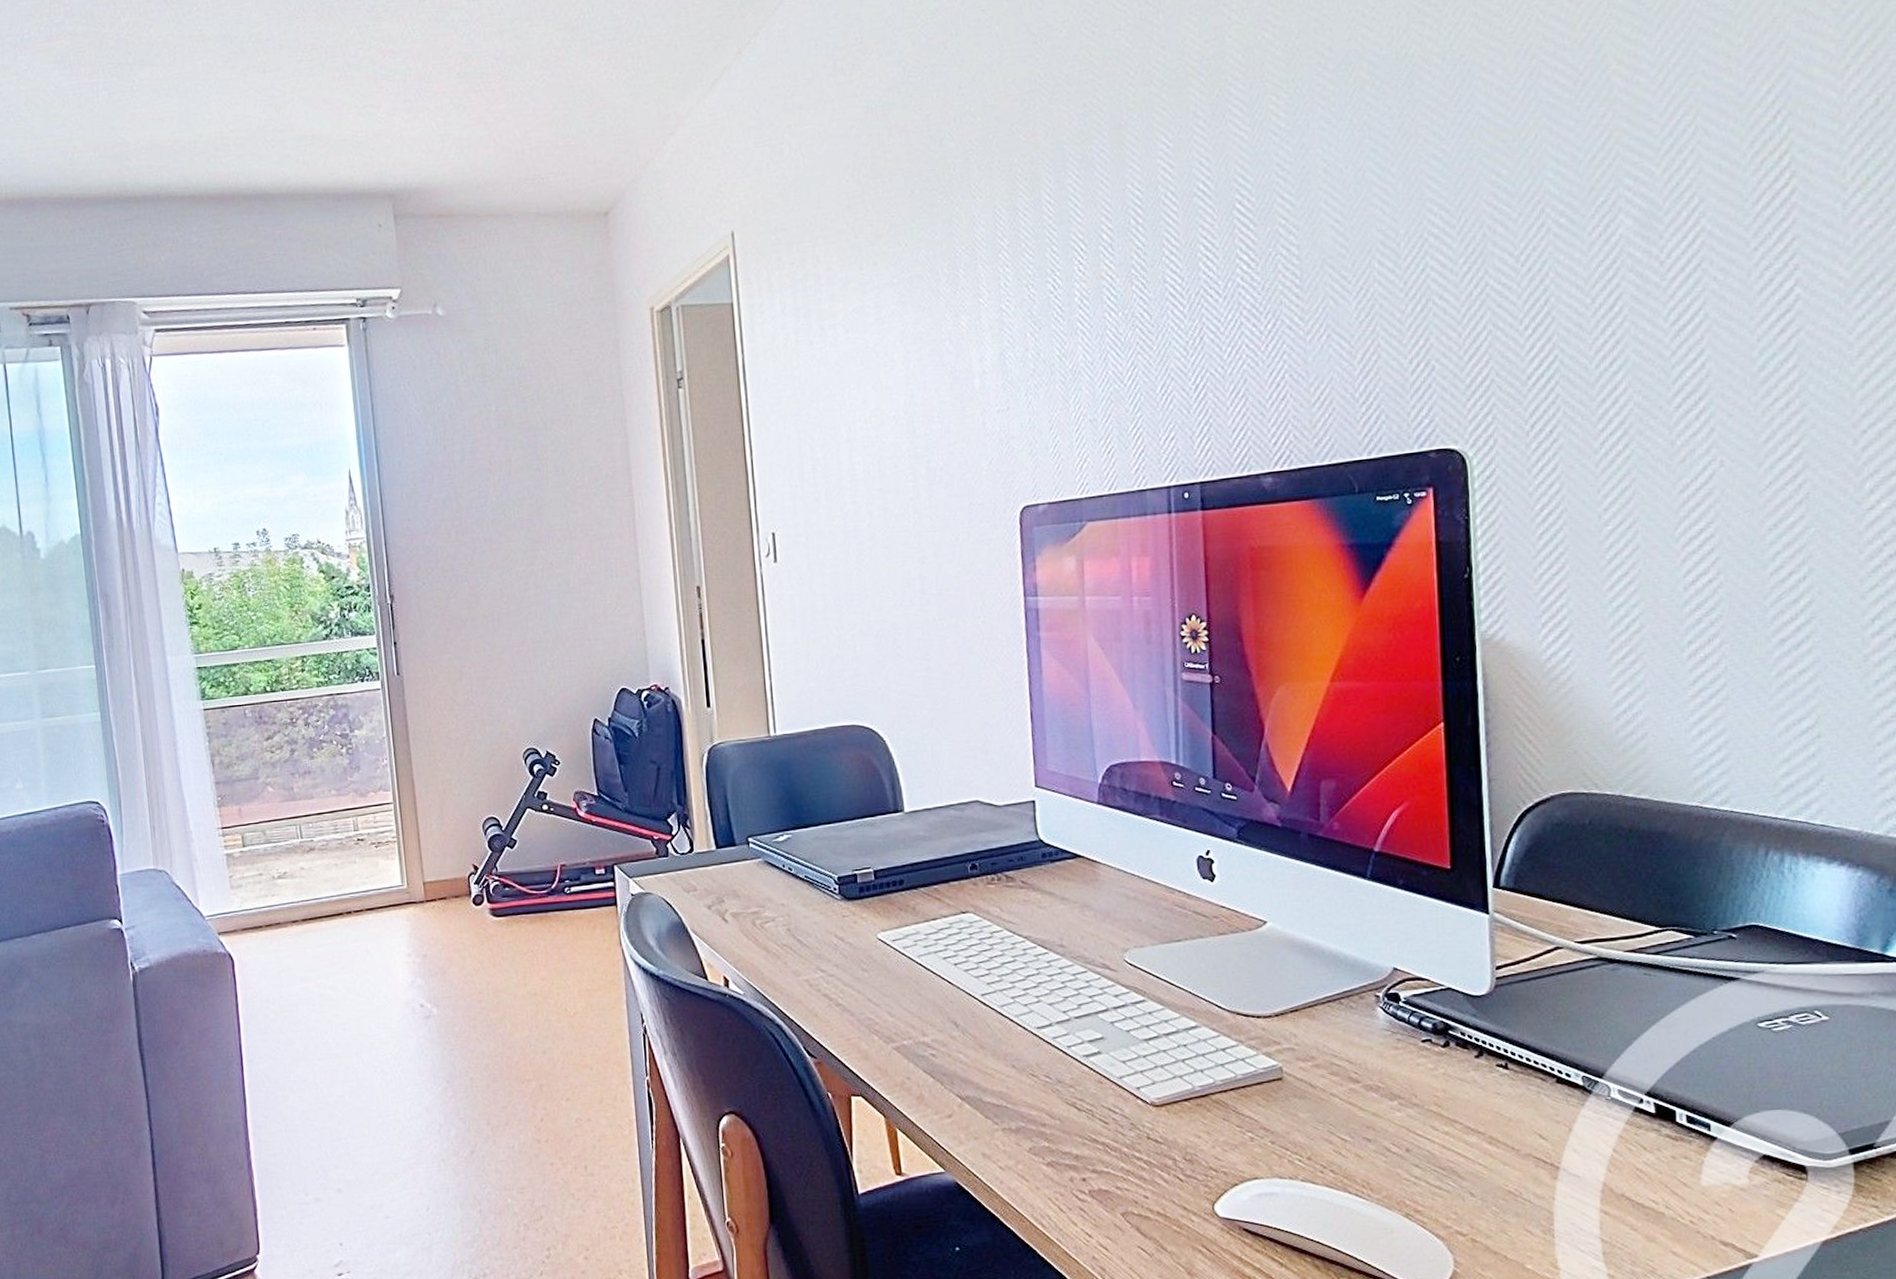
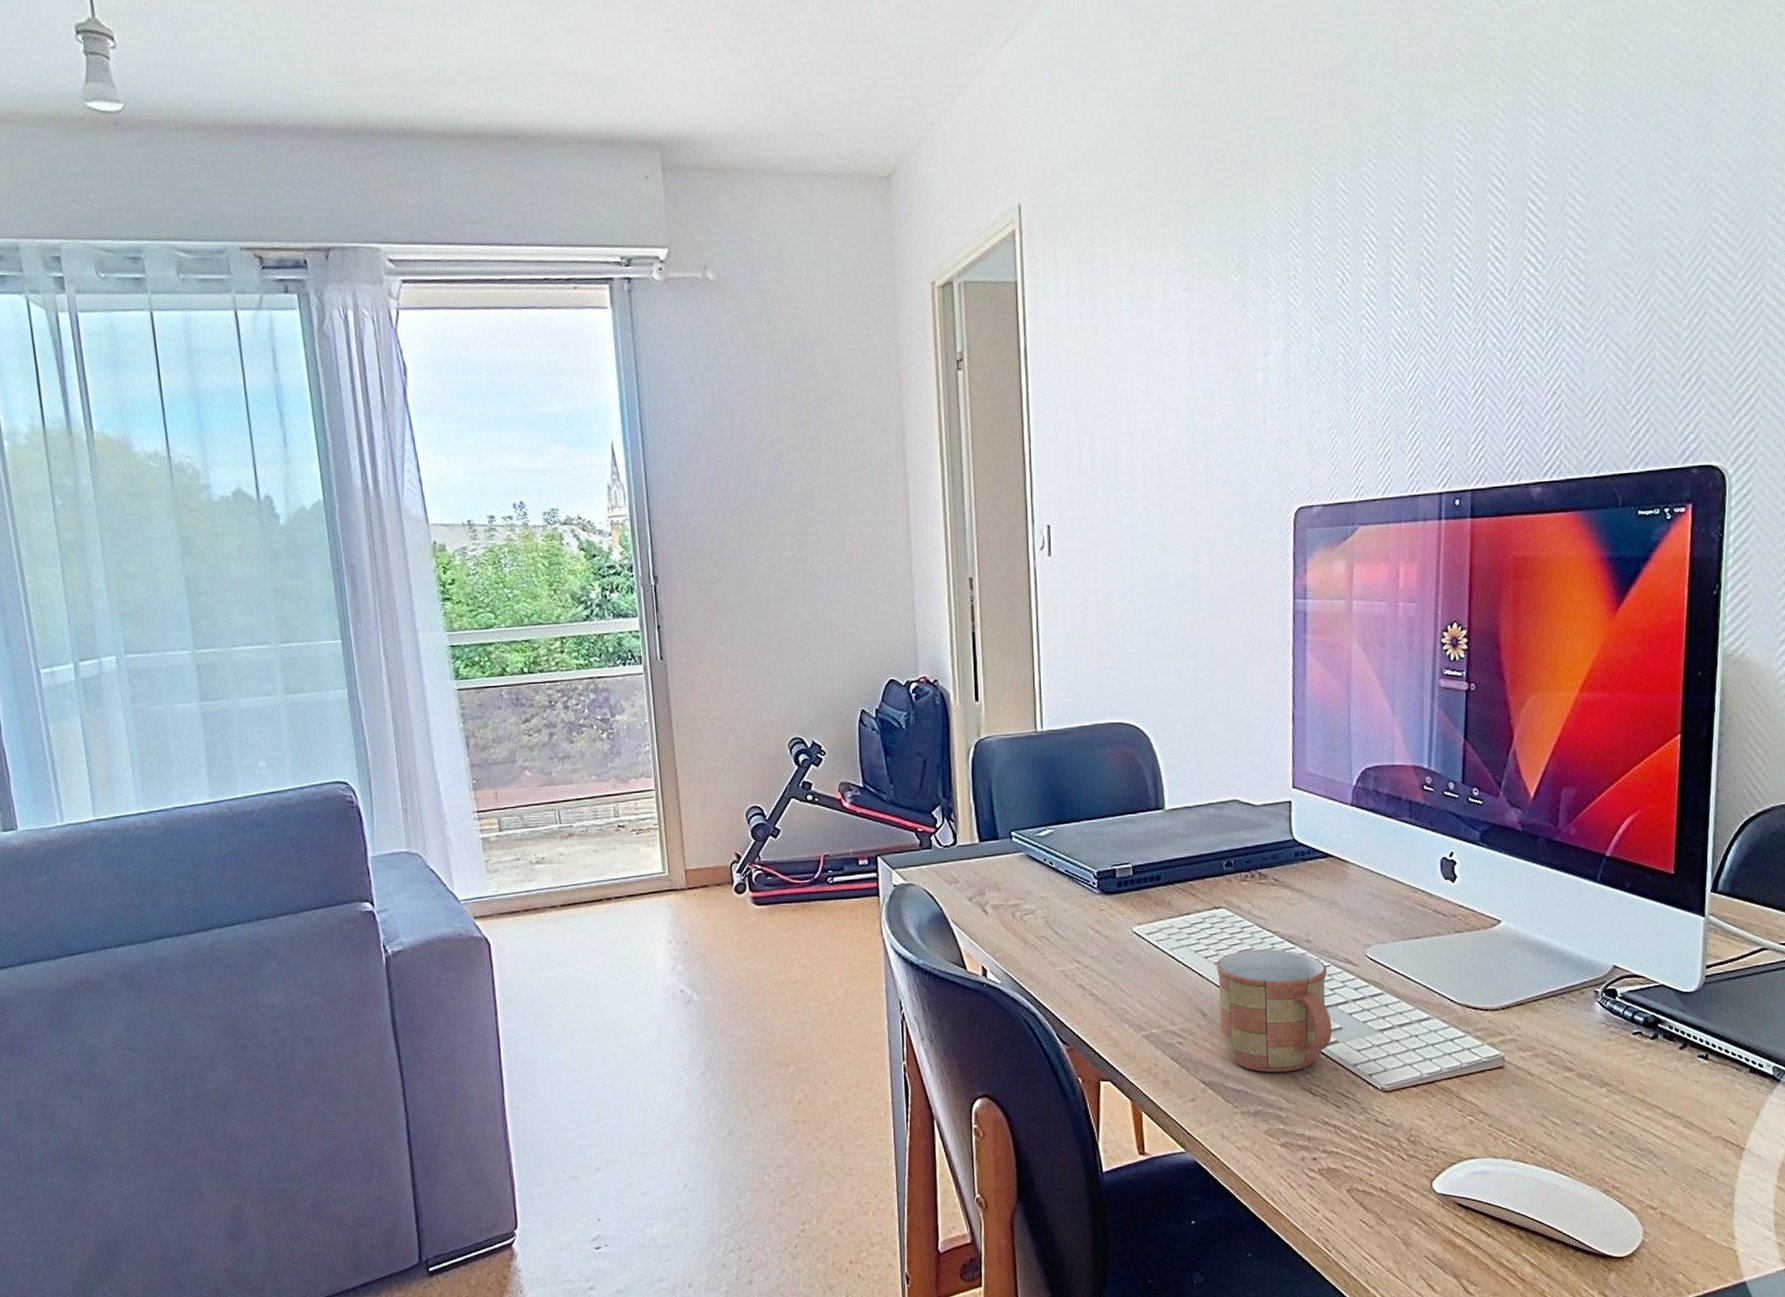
mug: none [966,955,1094,1086] -> present [1216,949,1332,1073]

